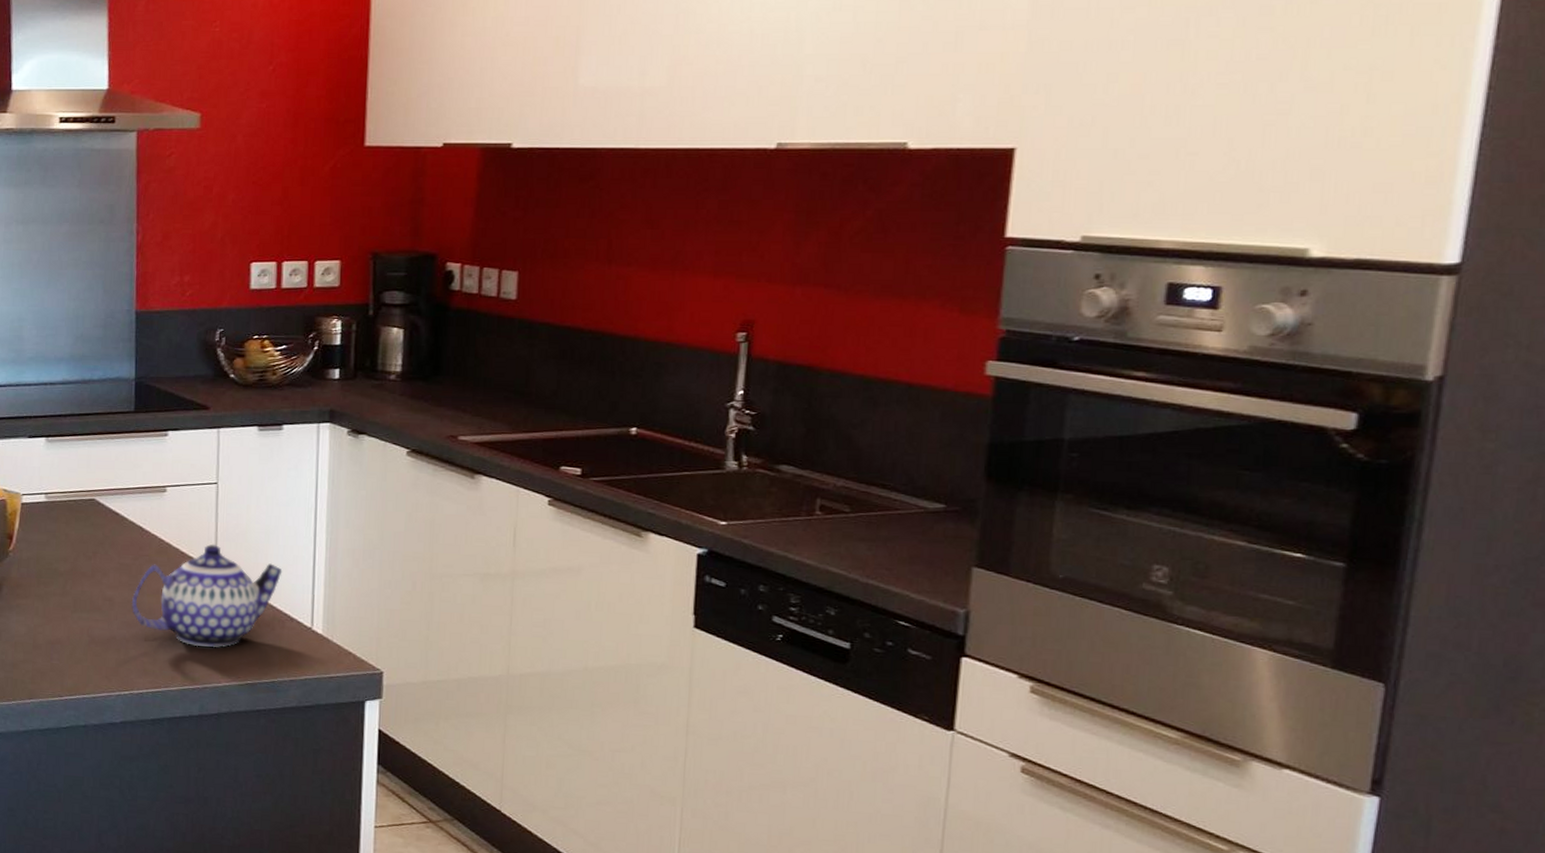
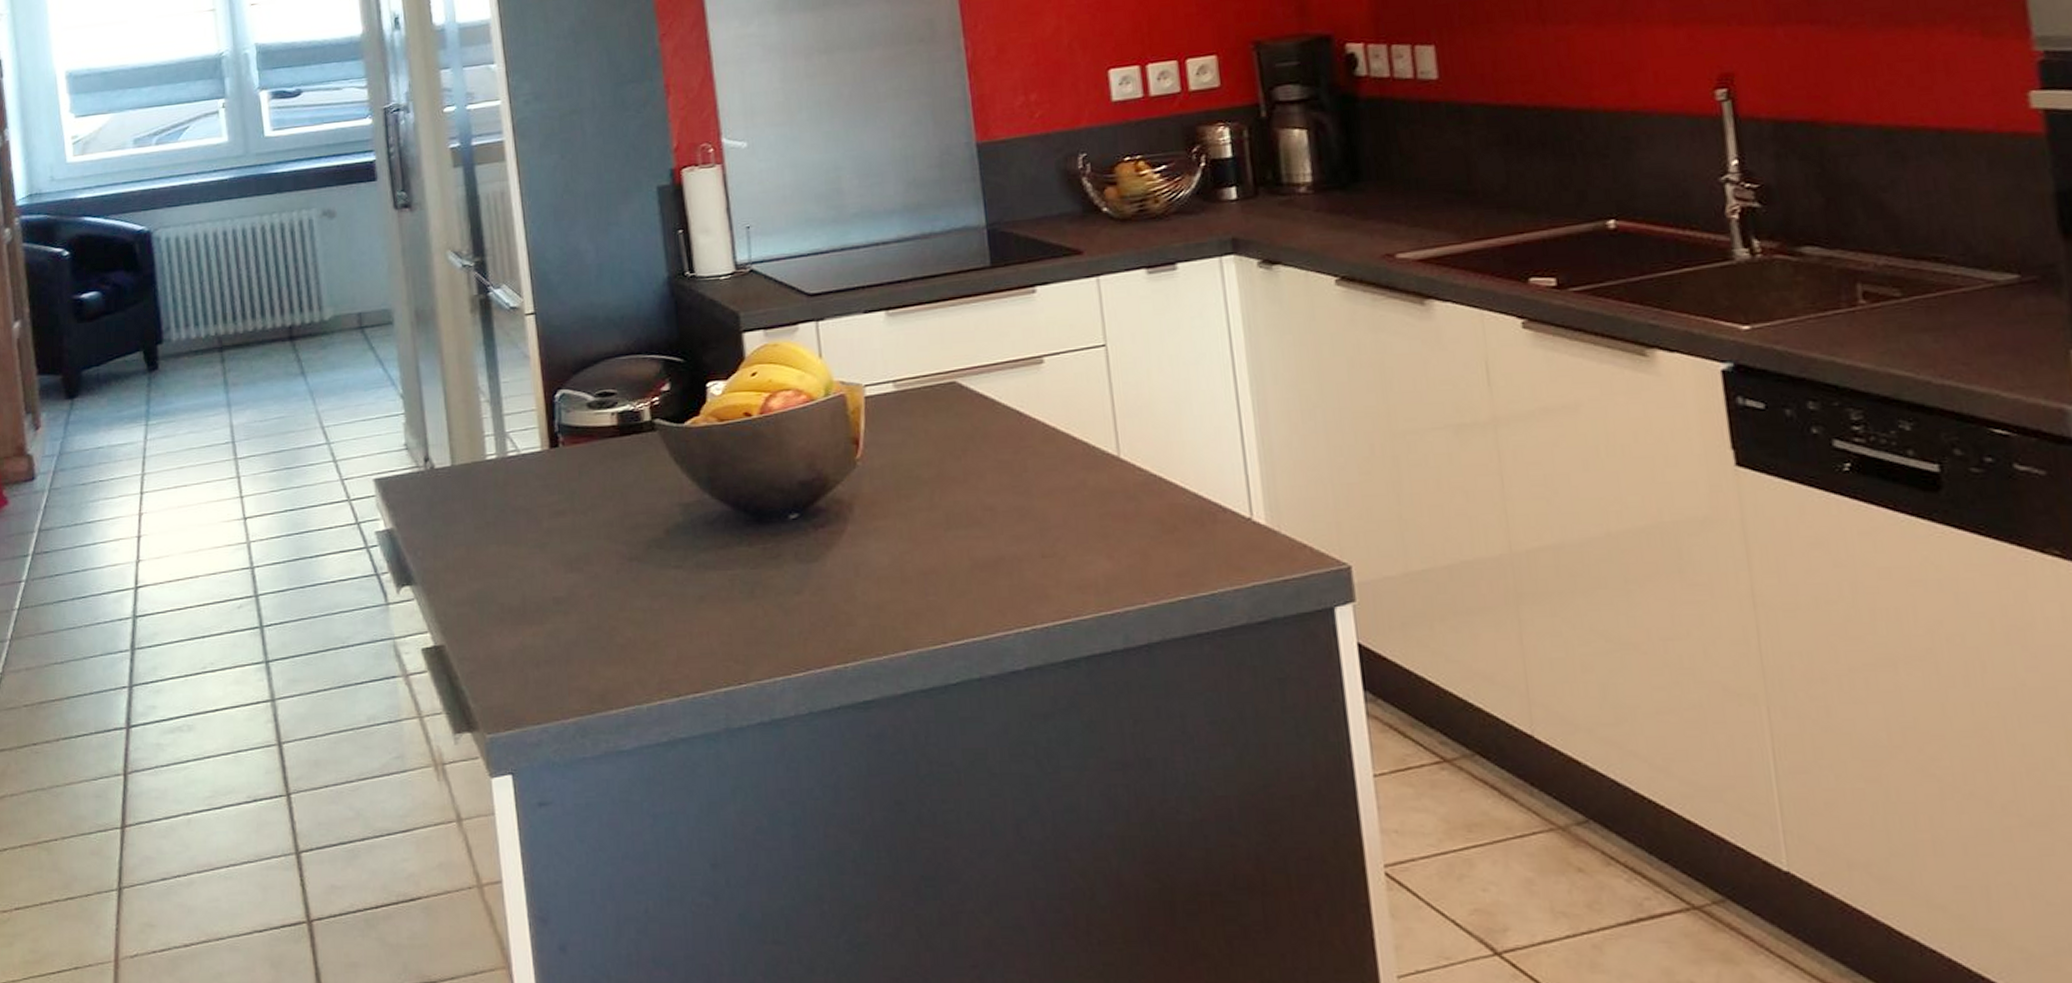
teapot: present [131,543,283,647] -> none [1018,422,1204,559]

